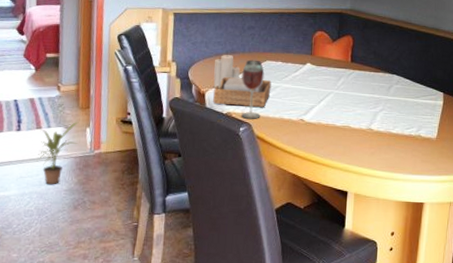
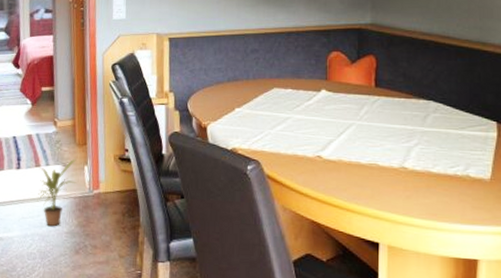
candle: present [213,53,240,89] -> none [215,80,244,122]
napkin holder: present [213,77,272,108] -> none [216,108,281,143]
wineglass: present [241,59,264,119] -> none [247,87,272,156]

